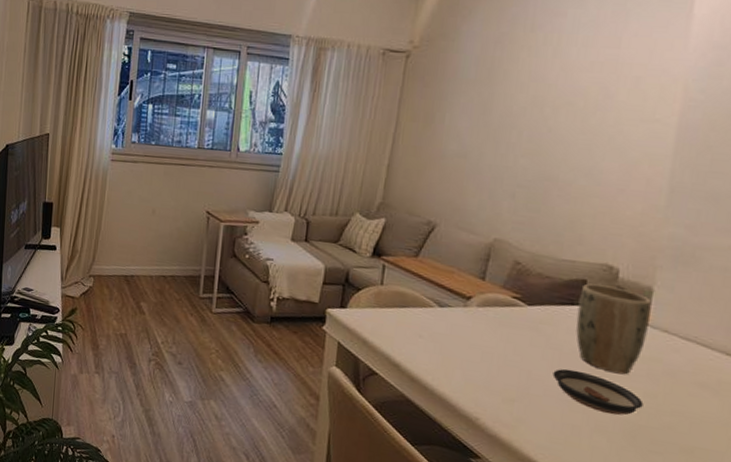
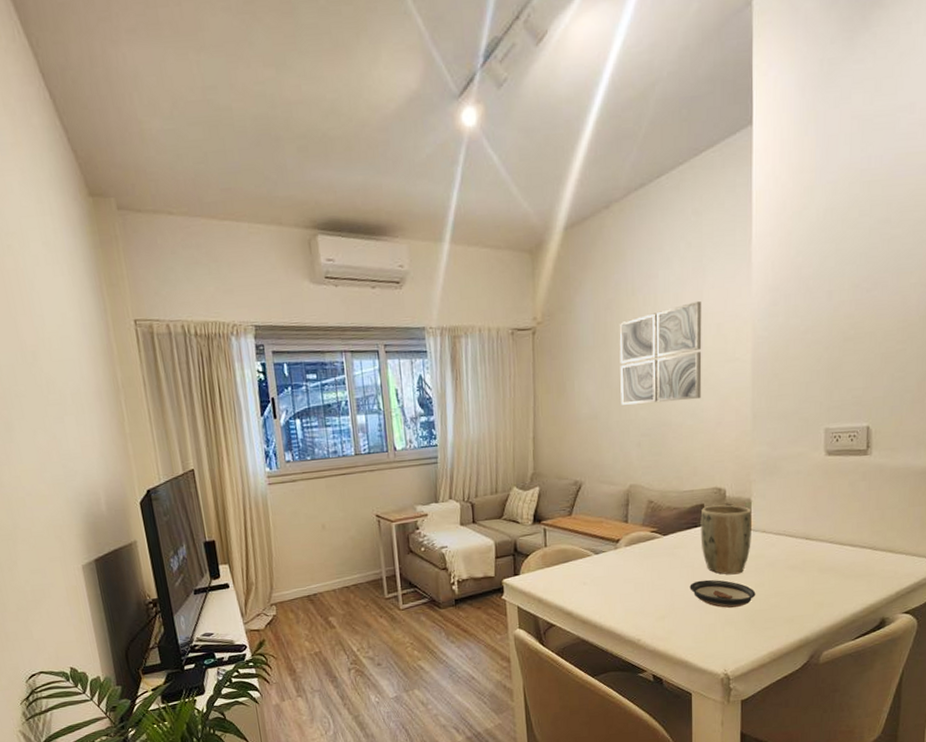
wall art: none [498,47,619,159] -> present [619,300,702,405]

